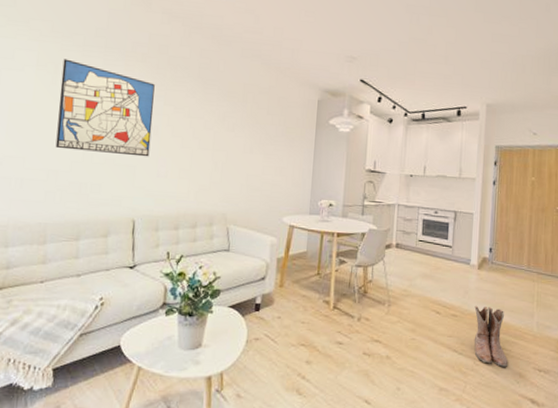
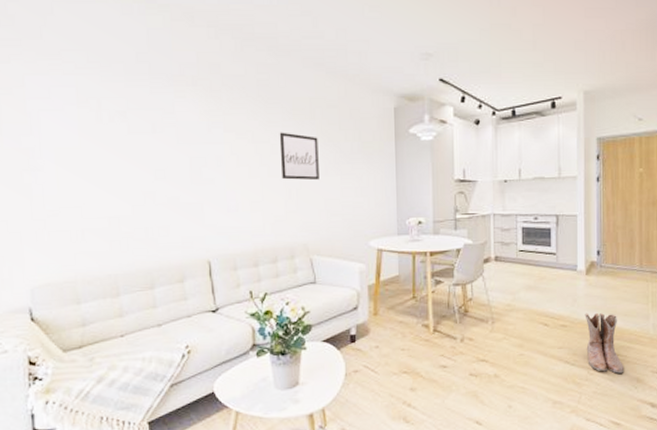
wall art: present [55,59,155,157] -> none [105,92,216,193]
wall art: none [211,110,247,157] -> present [279,132,319,181]

